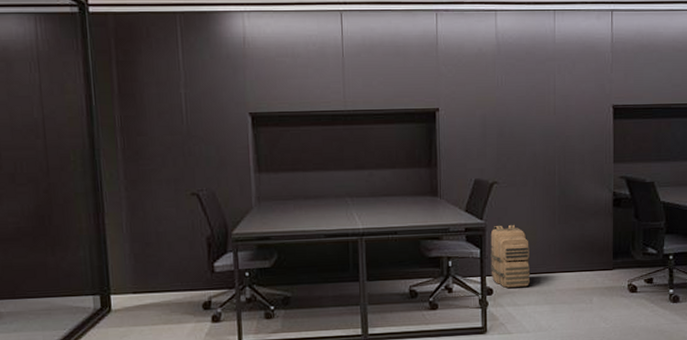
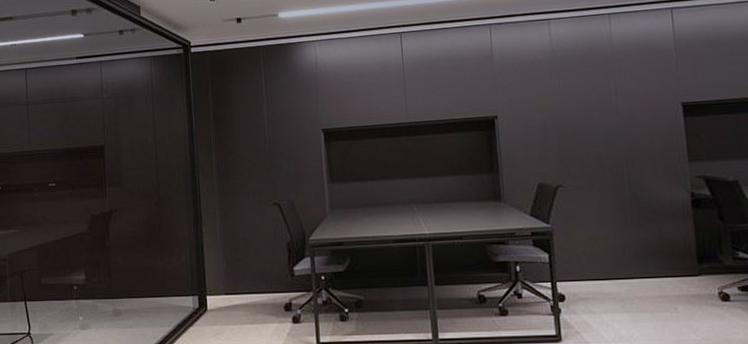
backpack: present [490,224,531,288] -> none [558,228,605,294]

